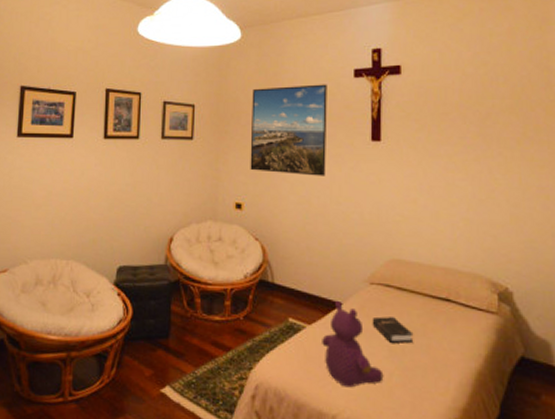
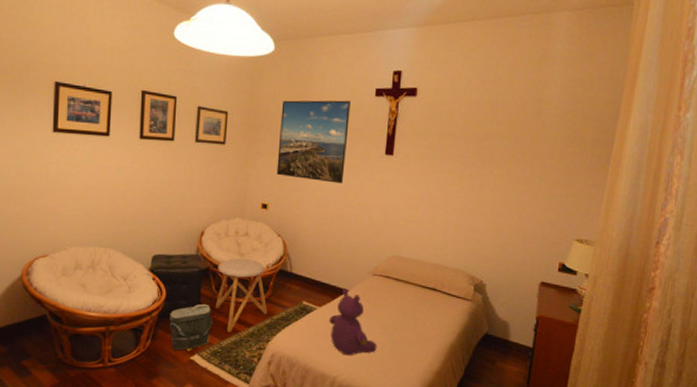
bag: none [137,323,187,382] -> present [169,303,214,351]
stool: none [187,268,248,359] -> present [215,258,268,334]
hardback book: present [372,316,414,344] -> none [371,301,404,323]

